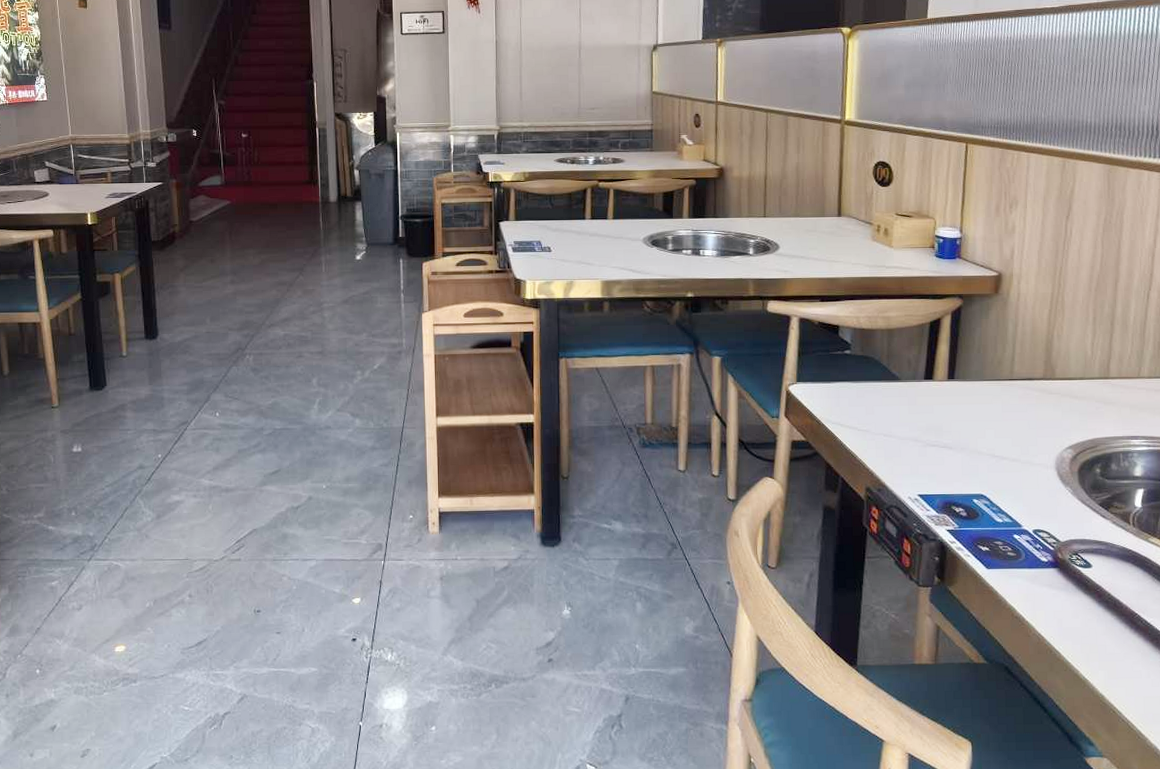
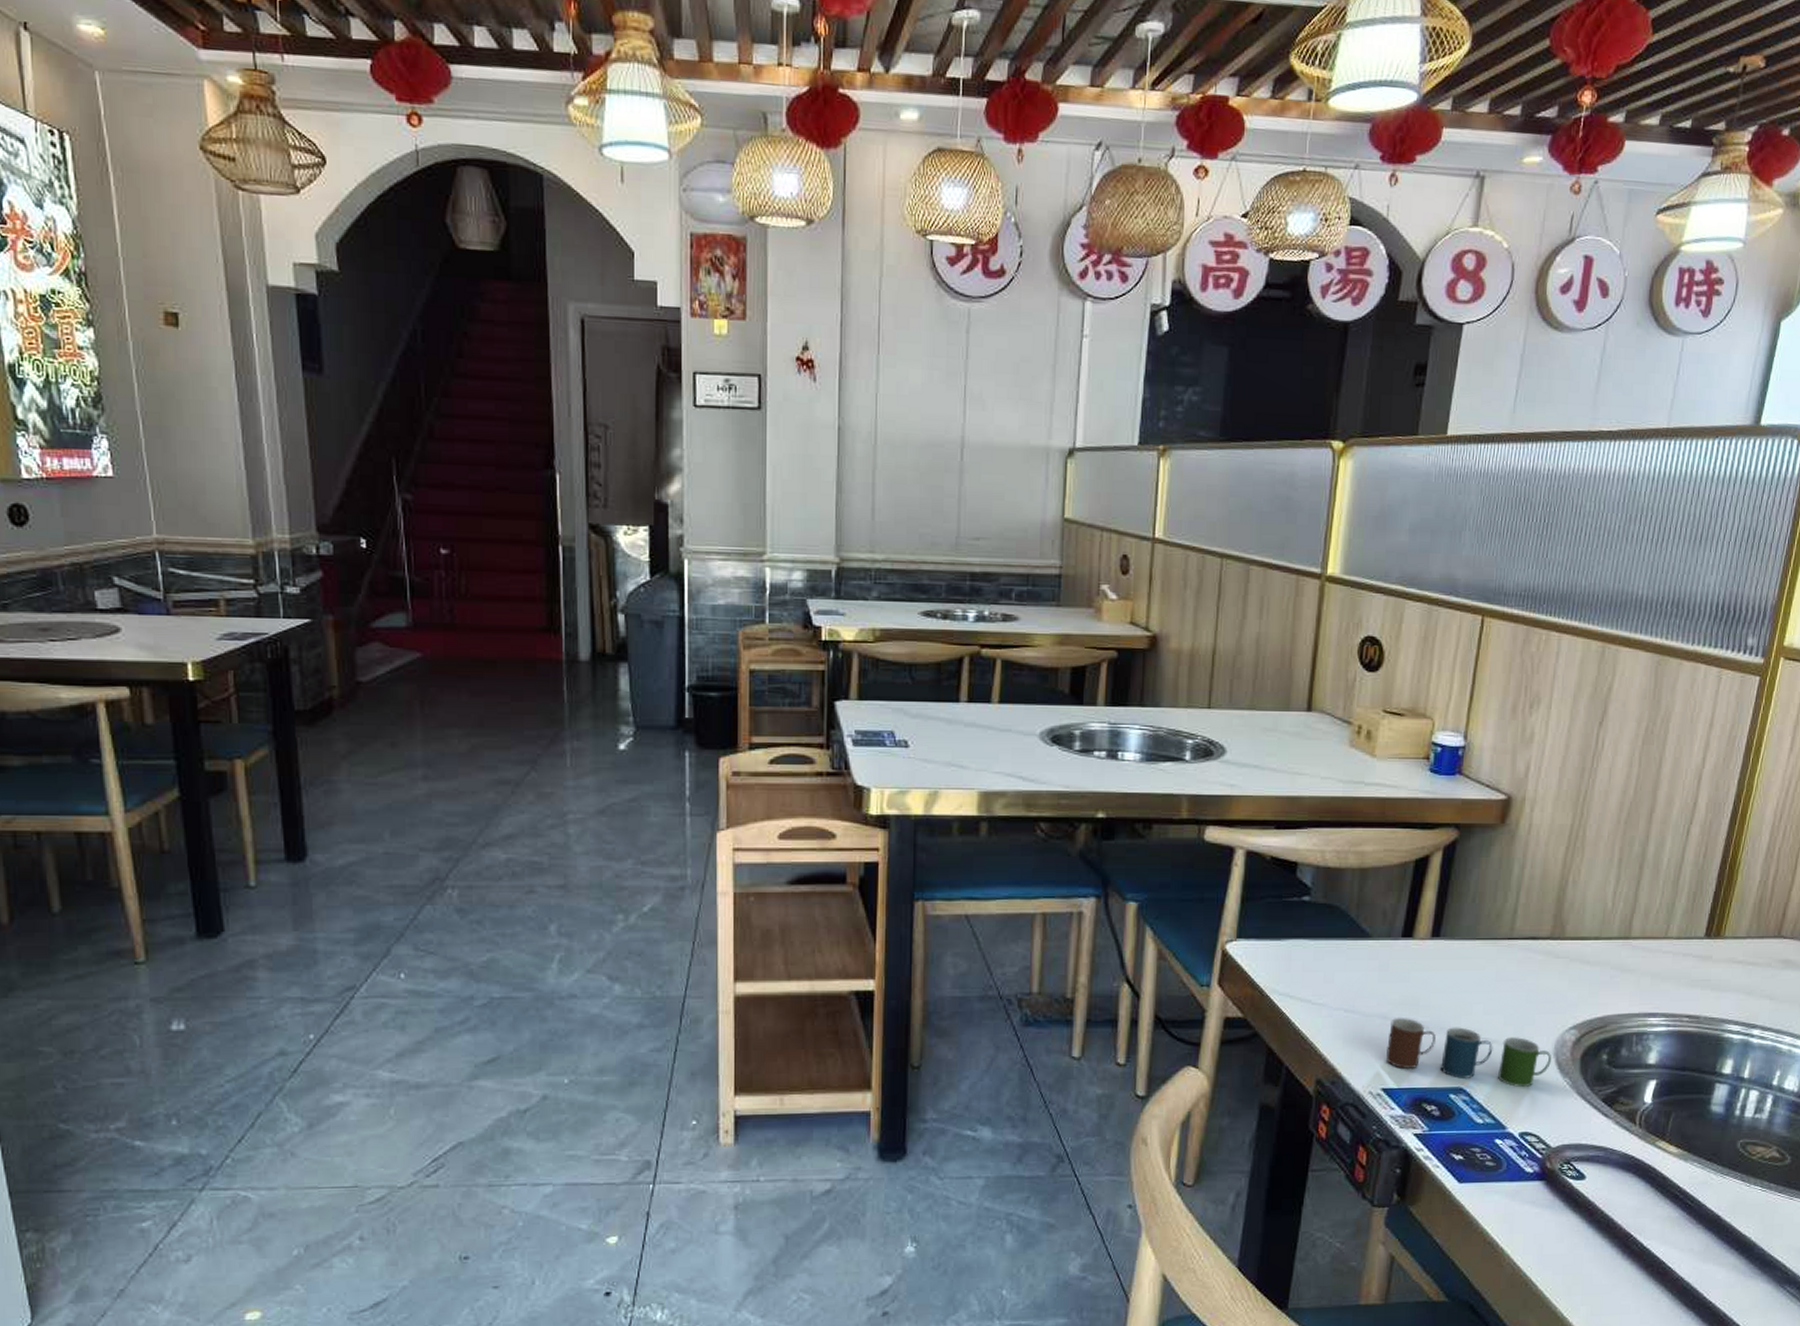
cup: none [919,441,1054,495] -> present [1385,1018,1551,1088]

